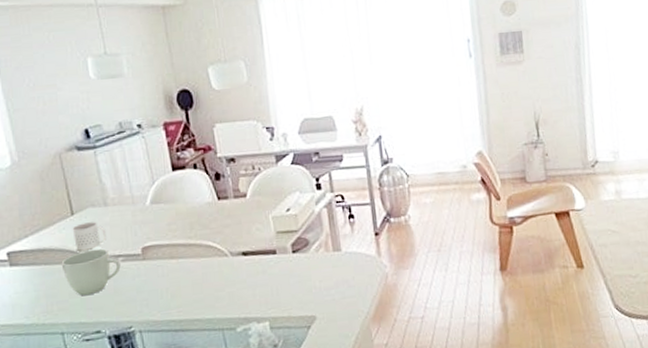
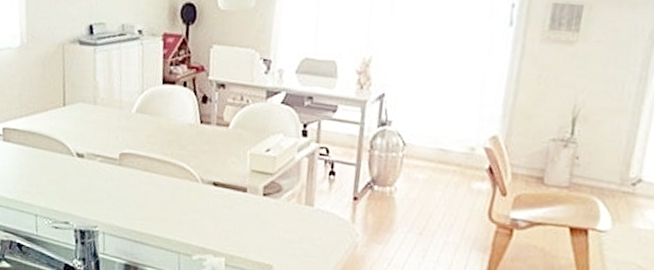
cup: present [61,248,121,296] -> none [46,142,98,187]
mug: present [72,221,106,251] -> none [61,116,91,143]

